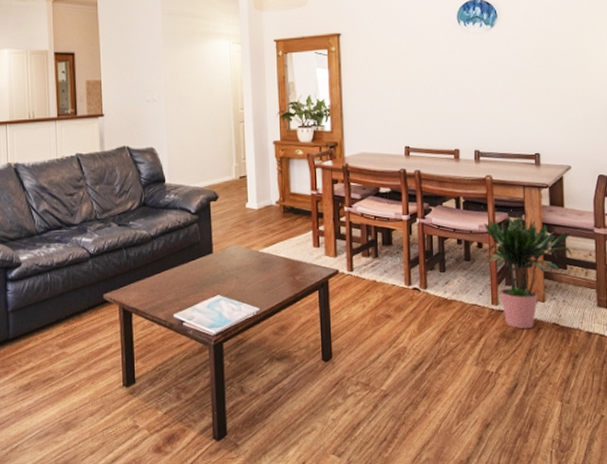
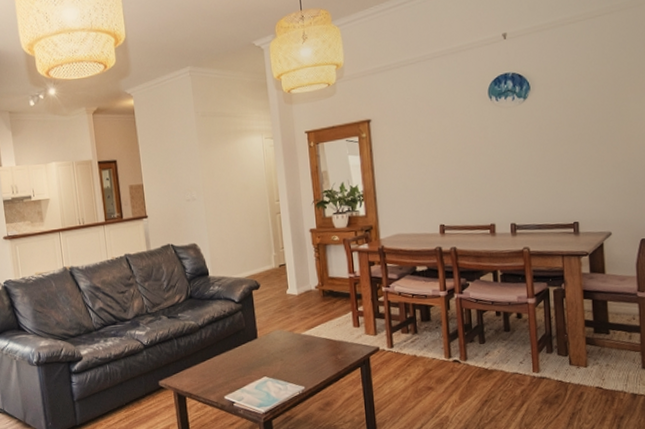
potted plant: present [483,214,572,329] -> none [522,283,615,394]

